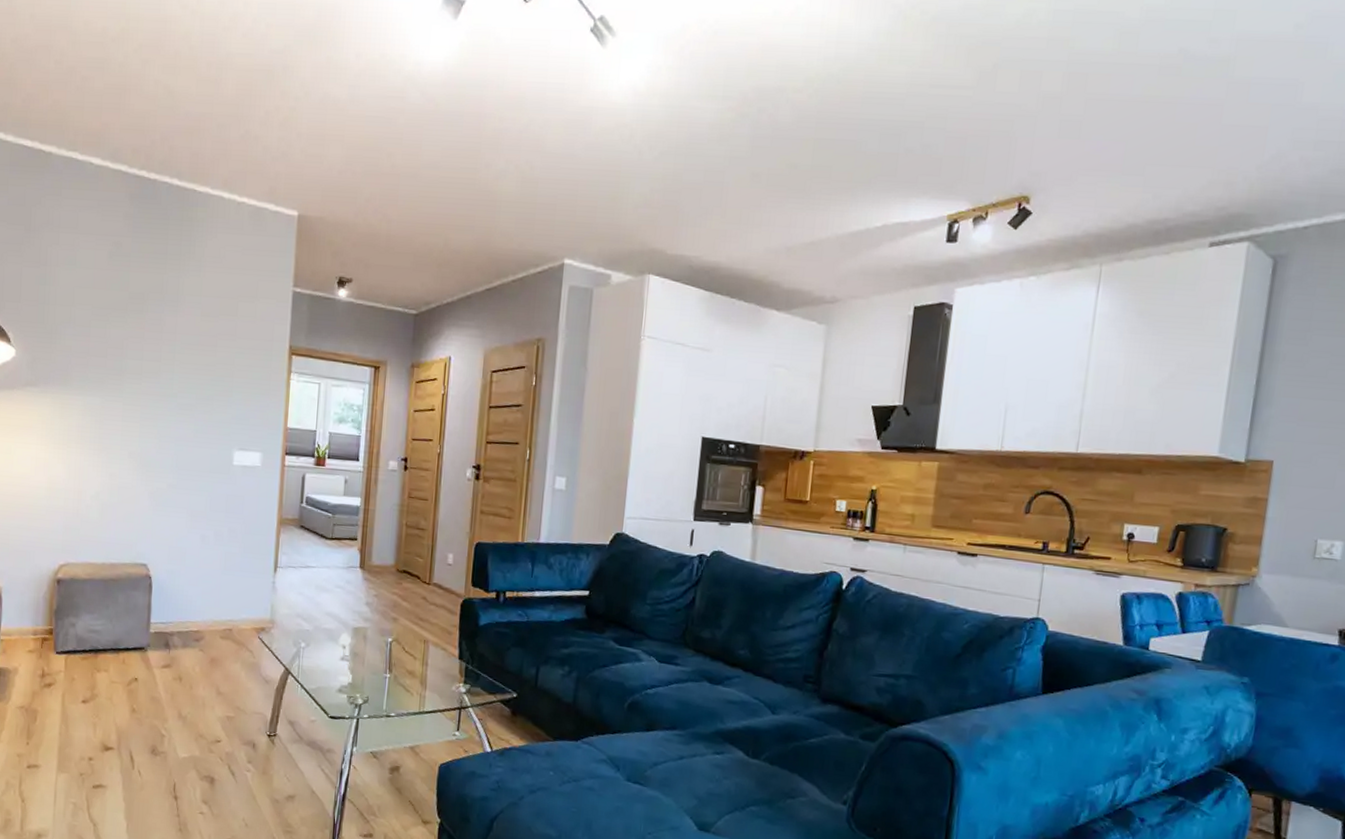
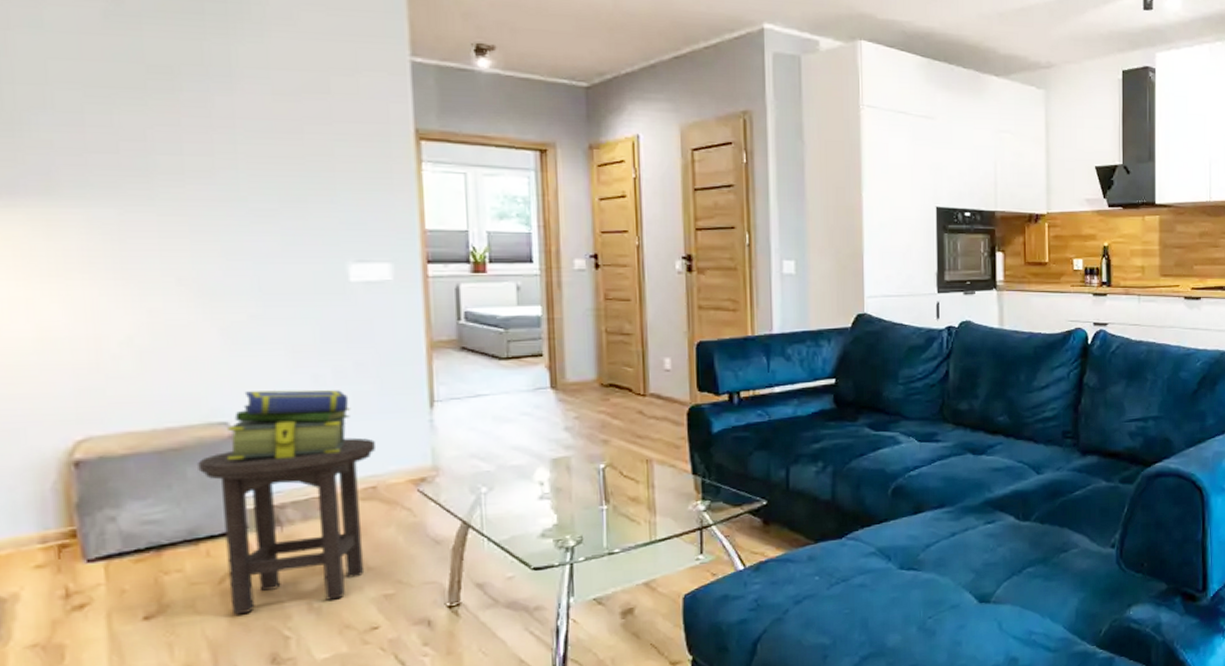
stool: none [125,586,236,713] -> present [198,437,377,615]
stack of books: none [143,542,223,599] -> present [228,389,351,460]

